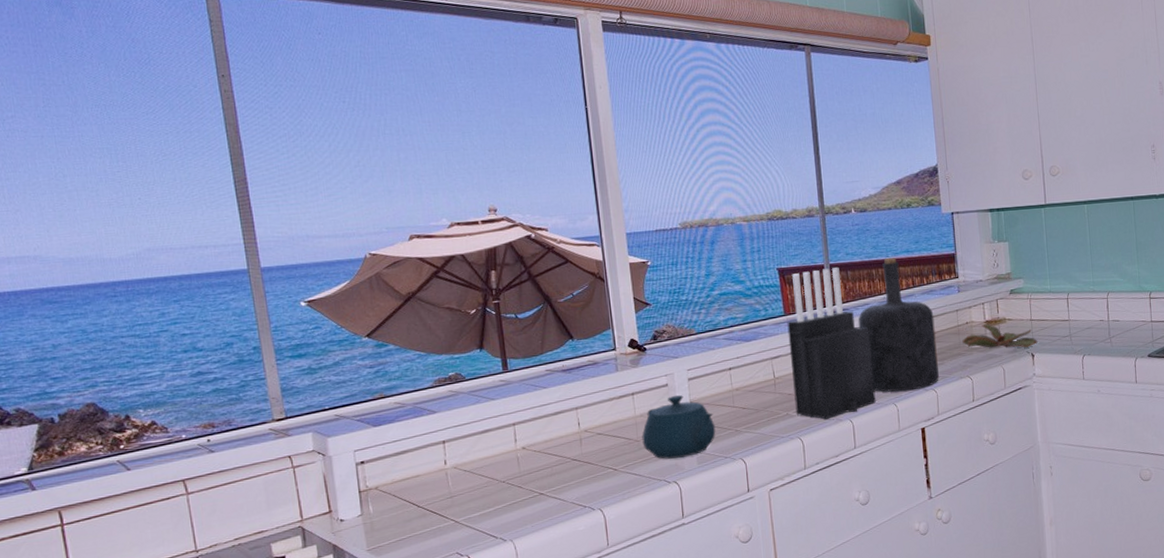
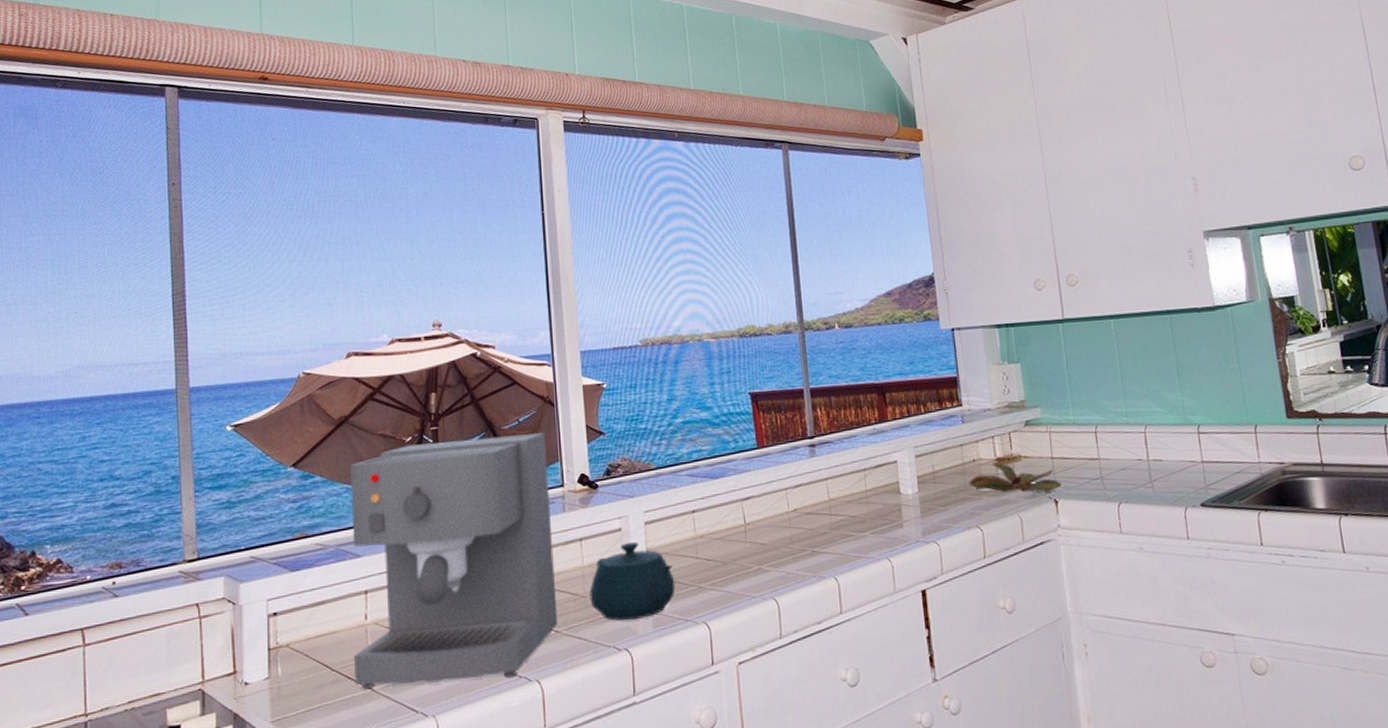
coffee maker: none [421,304,616,521] -> present [350,433,558,689]
knife block: present [787,267,876,420] -> none [760,392,866,576]
bottle: present [858,258,939,392] -> none [843,381,942,544]

